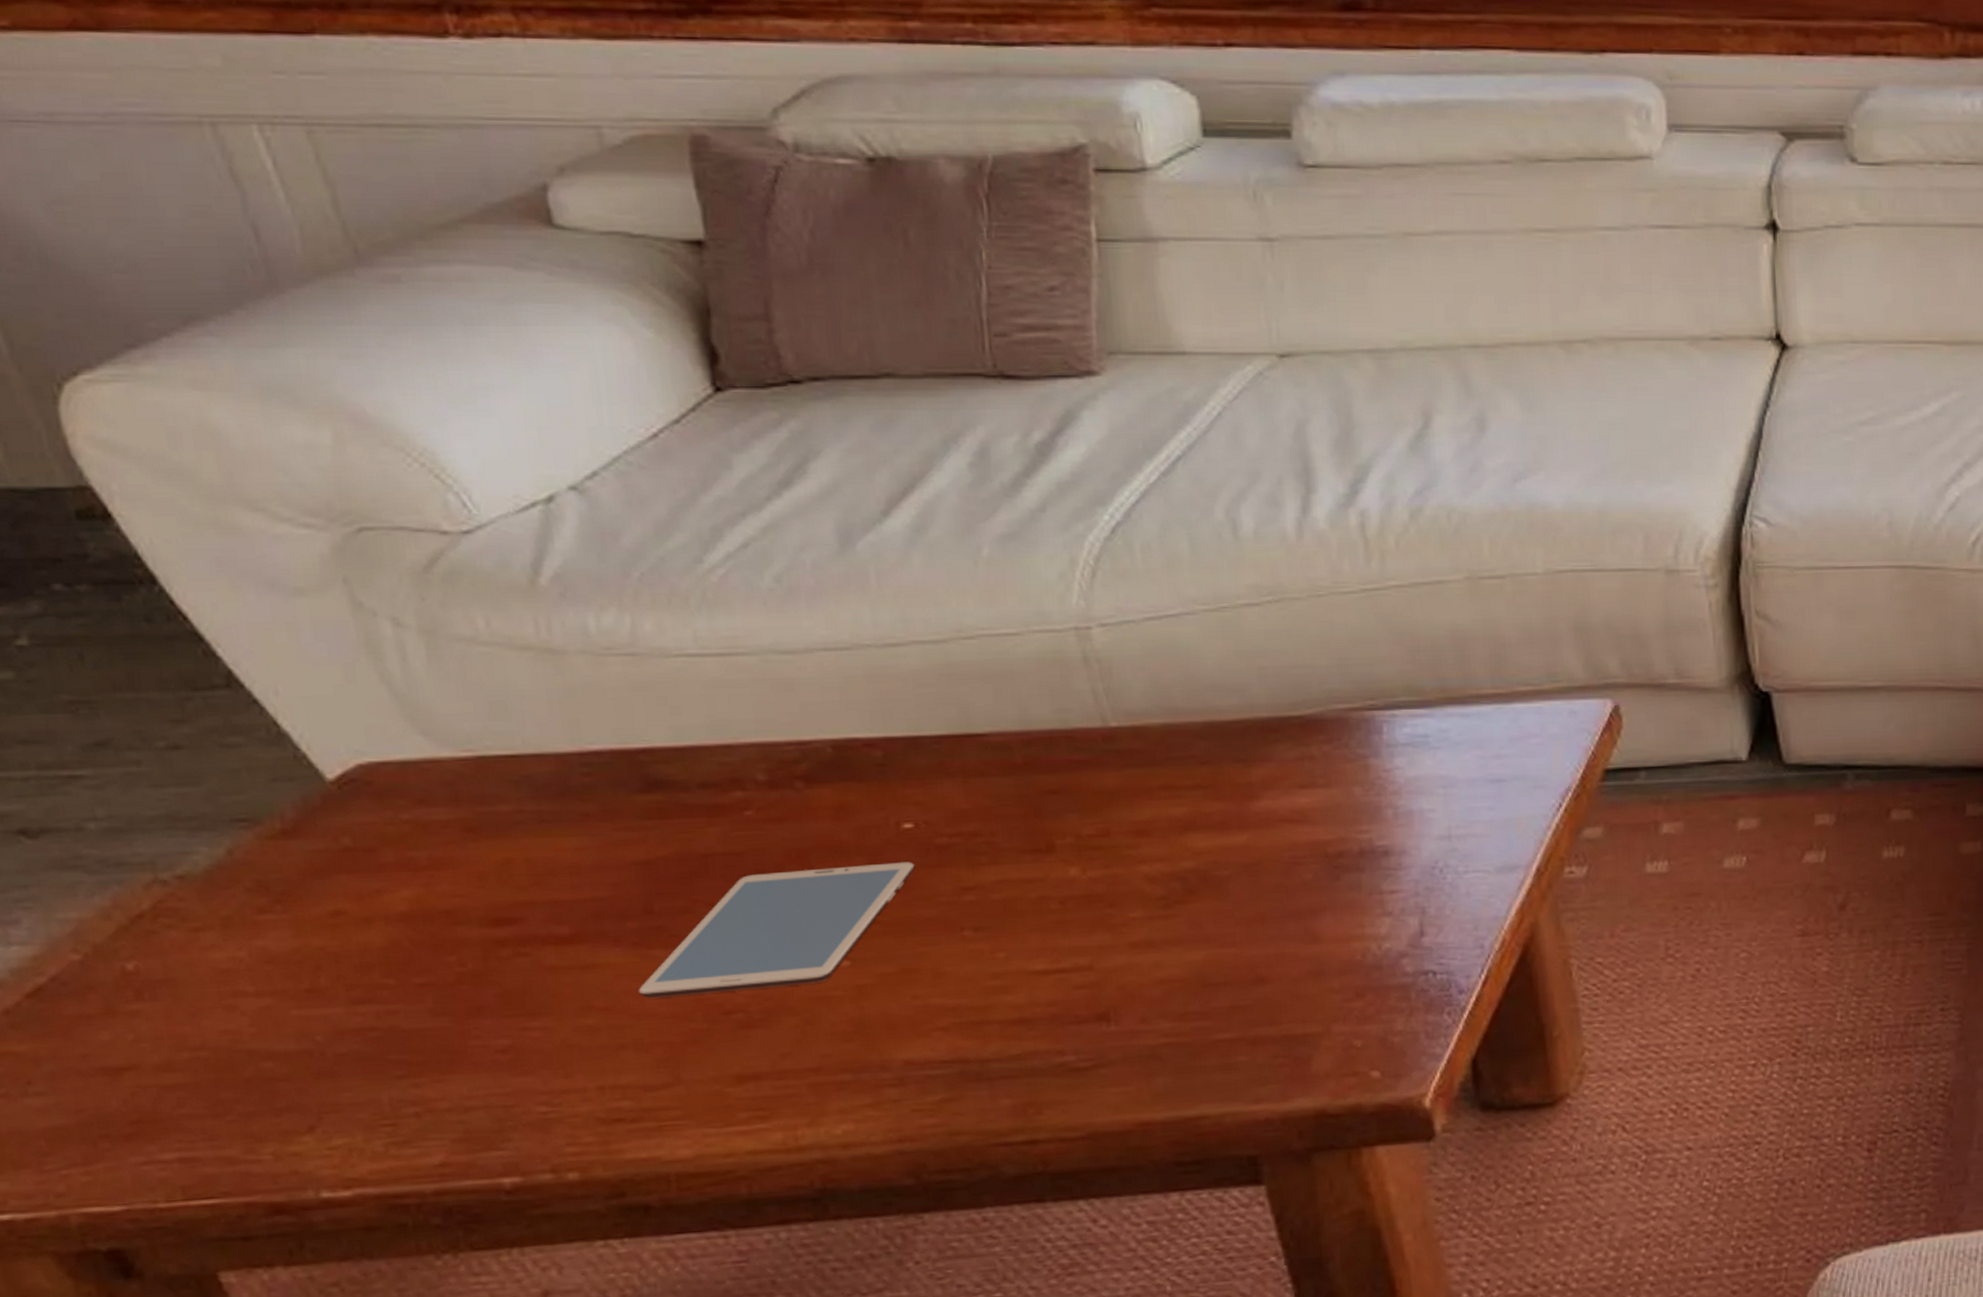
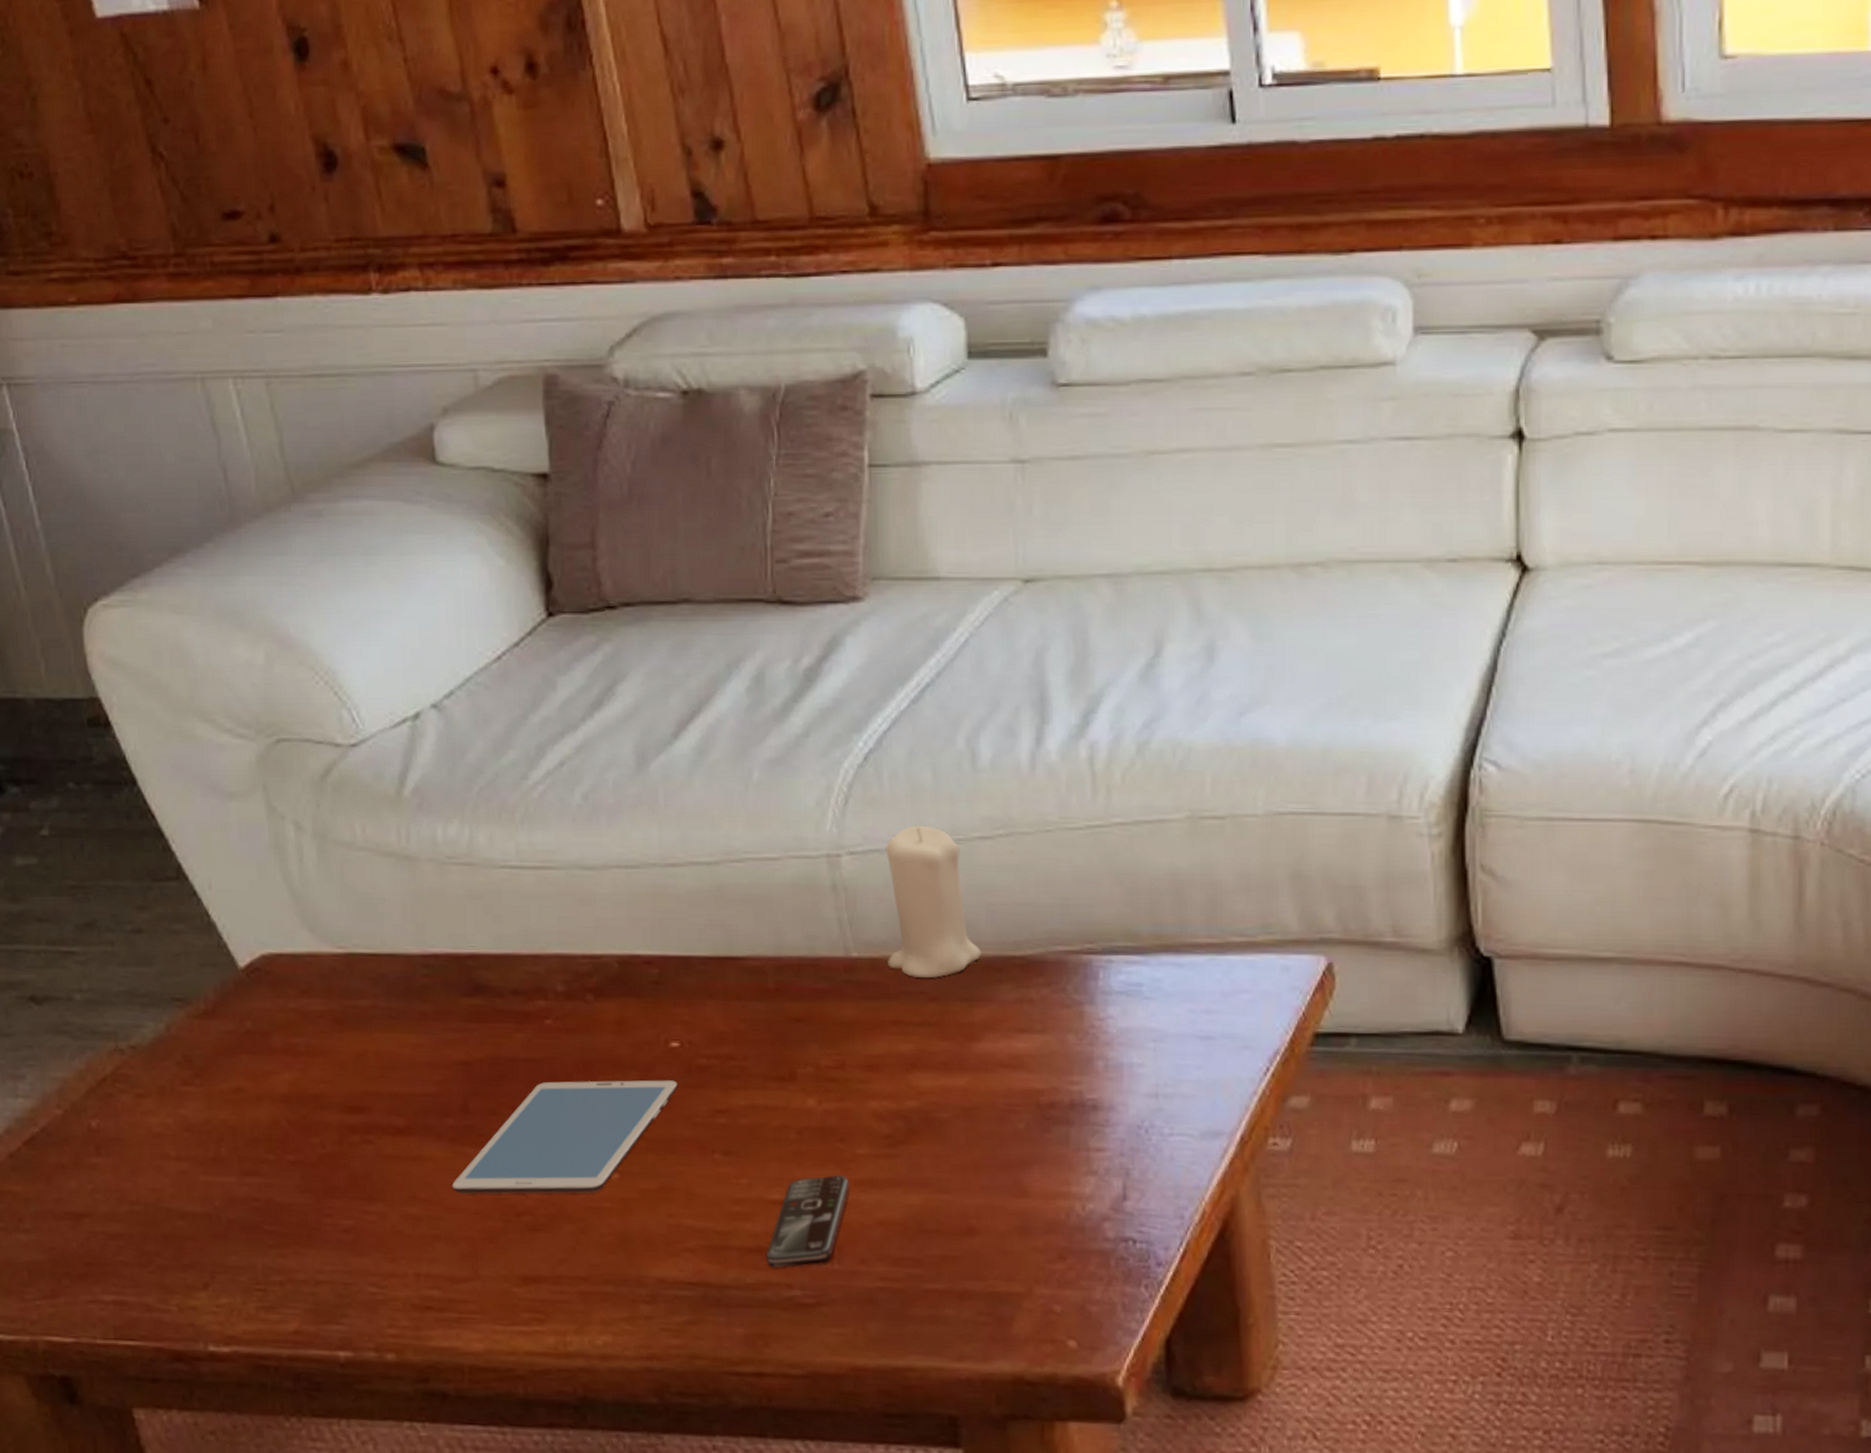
mobile phone: none [1031,939,1125,1037] -> present [766,1174,851,1268]
candle: none [1142,595,1256,743] -> present [886,825,981,979]

